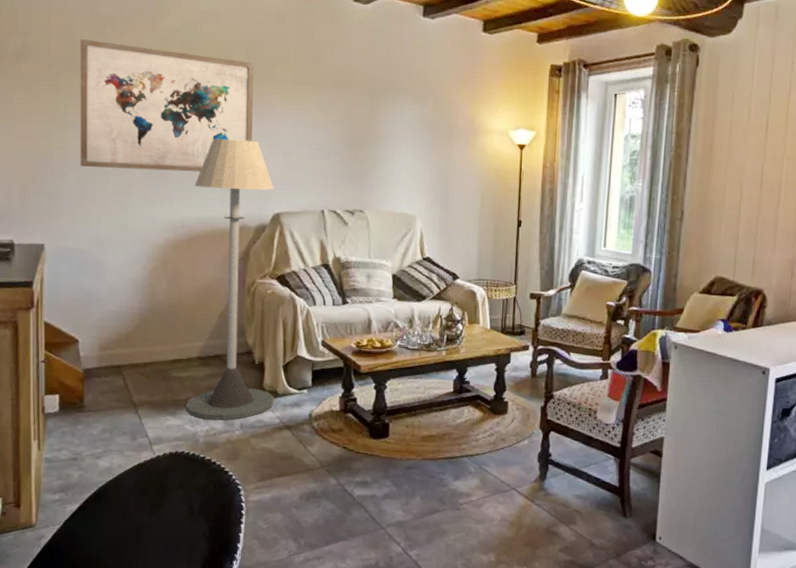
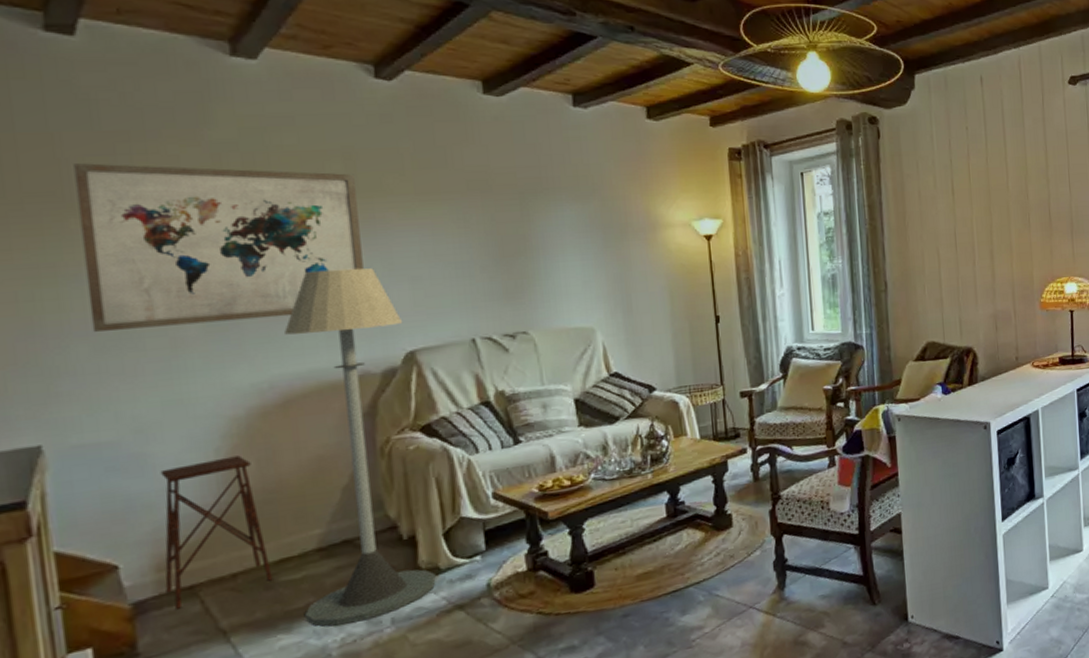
side table: none [104,274,168,380] -> present [160,455,273,609]

